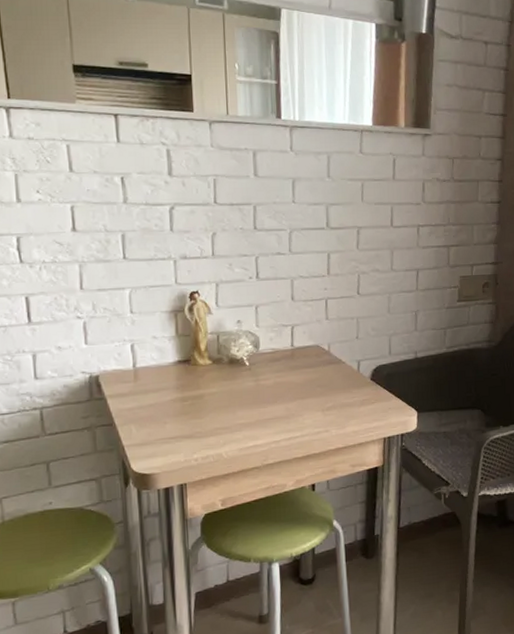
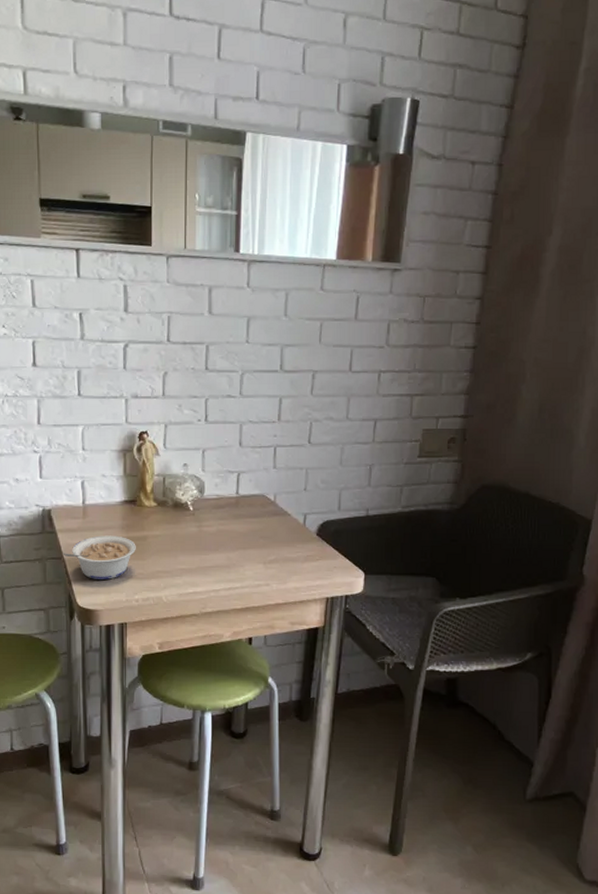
legume: none [114,396,193,443] -> present [63,535,136,580]

